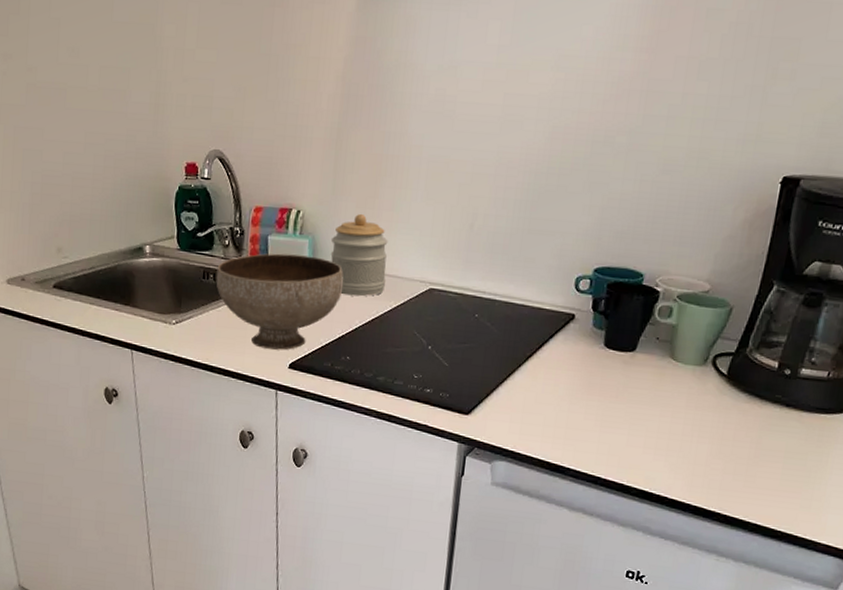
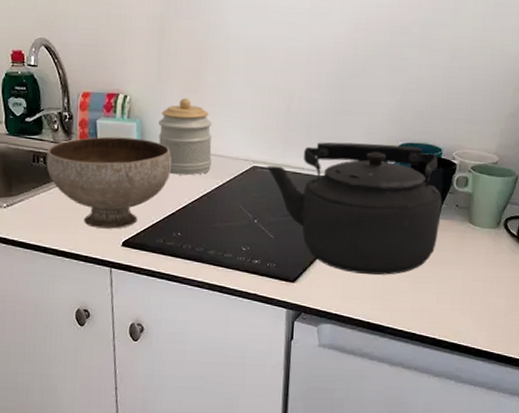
kettle: none [444,264,641,412] -> present [266,142,442,275]

